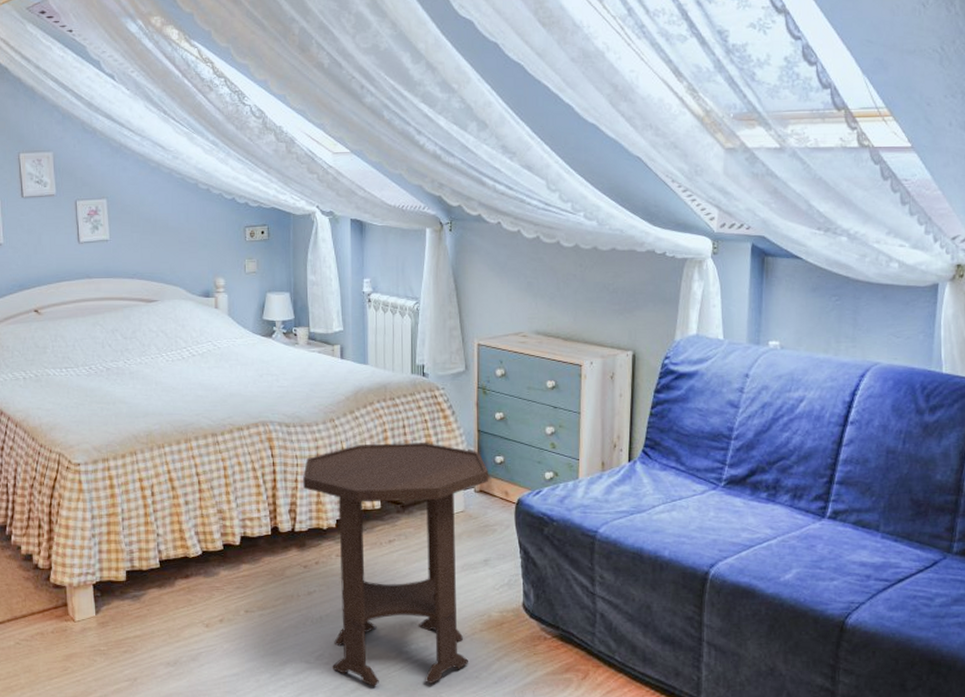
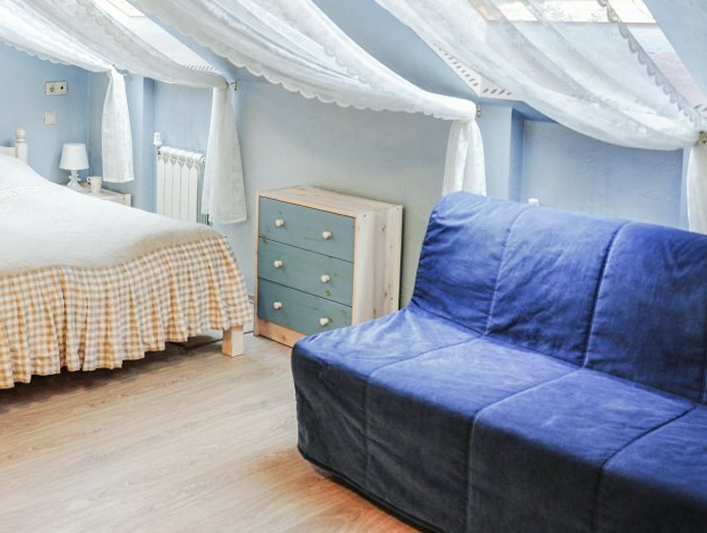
side table: present [303,443,489,686] -> none [92,288,268,524]

